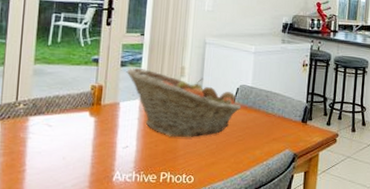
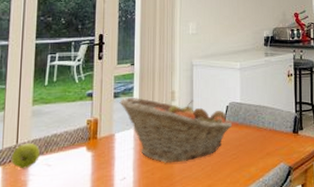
apple: none [9,101,41,127] -> present [11,142,40,169]

